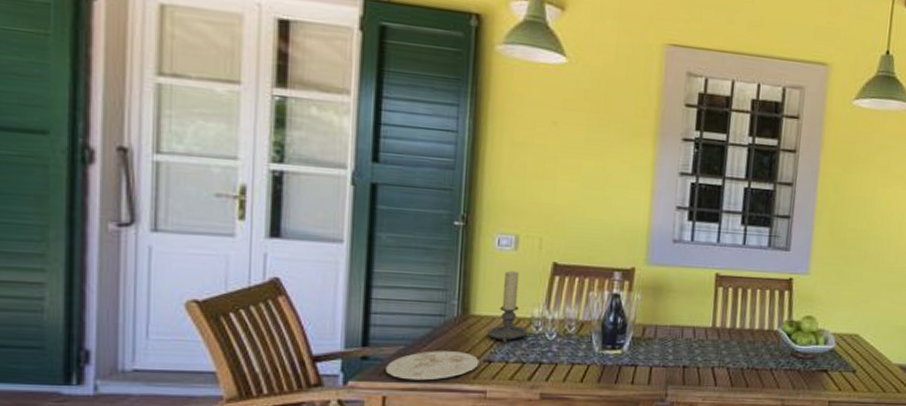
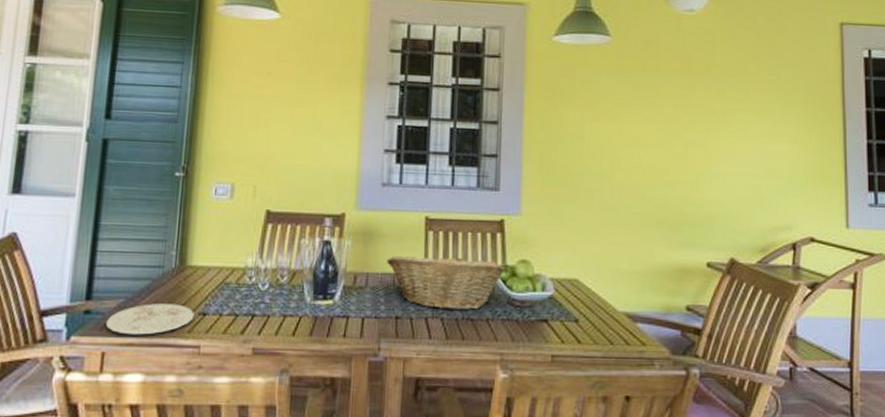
candle holder: present [487,270,528,343] -> none [203,219,242,295]
fruit basket: none [676,307,790,361] -> present [387,252,504,311]

